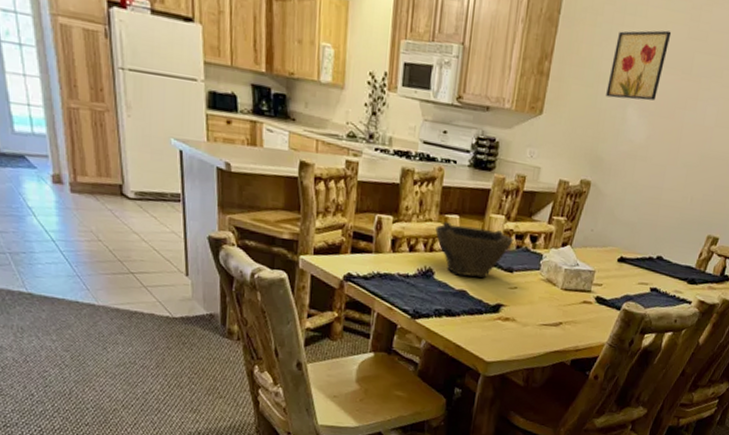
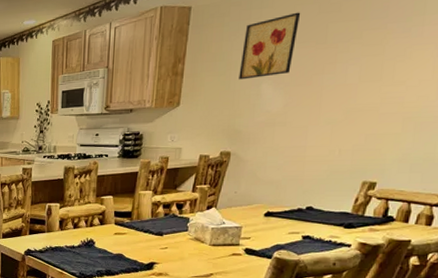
bowl: present [435,222,514,278] -> none [94,202,162,243]

